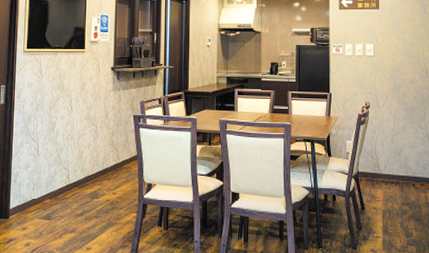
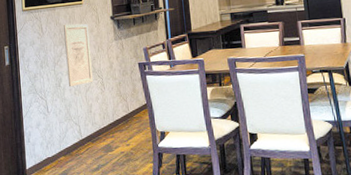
wall art: none [62,70,89,132] -> present [64,23,93,87]

